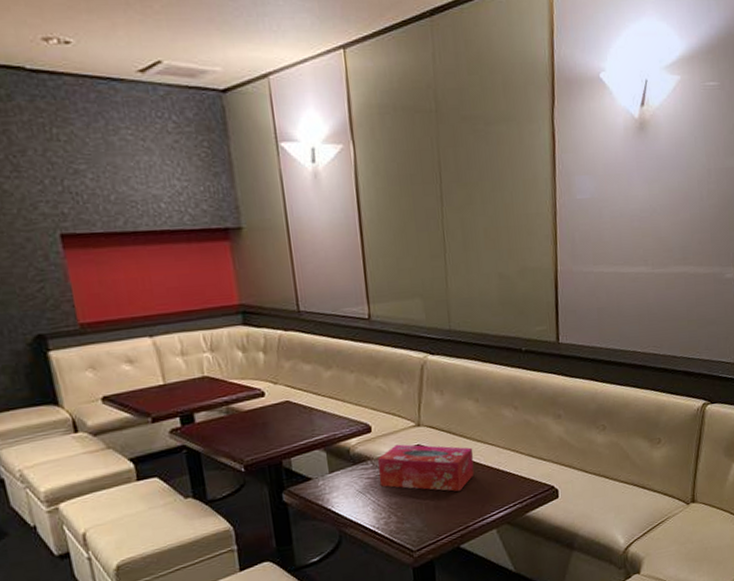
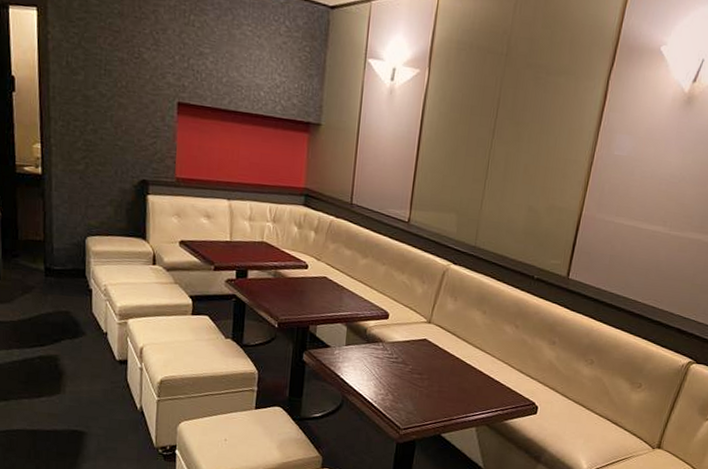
tissue box: present [378,444,474,492] -> none [385,334,472,387]

